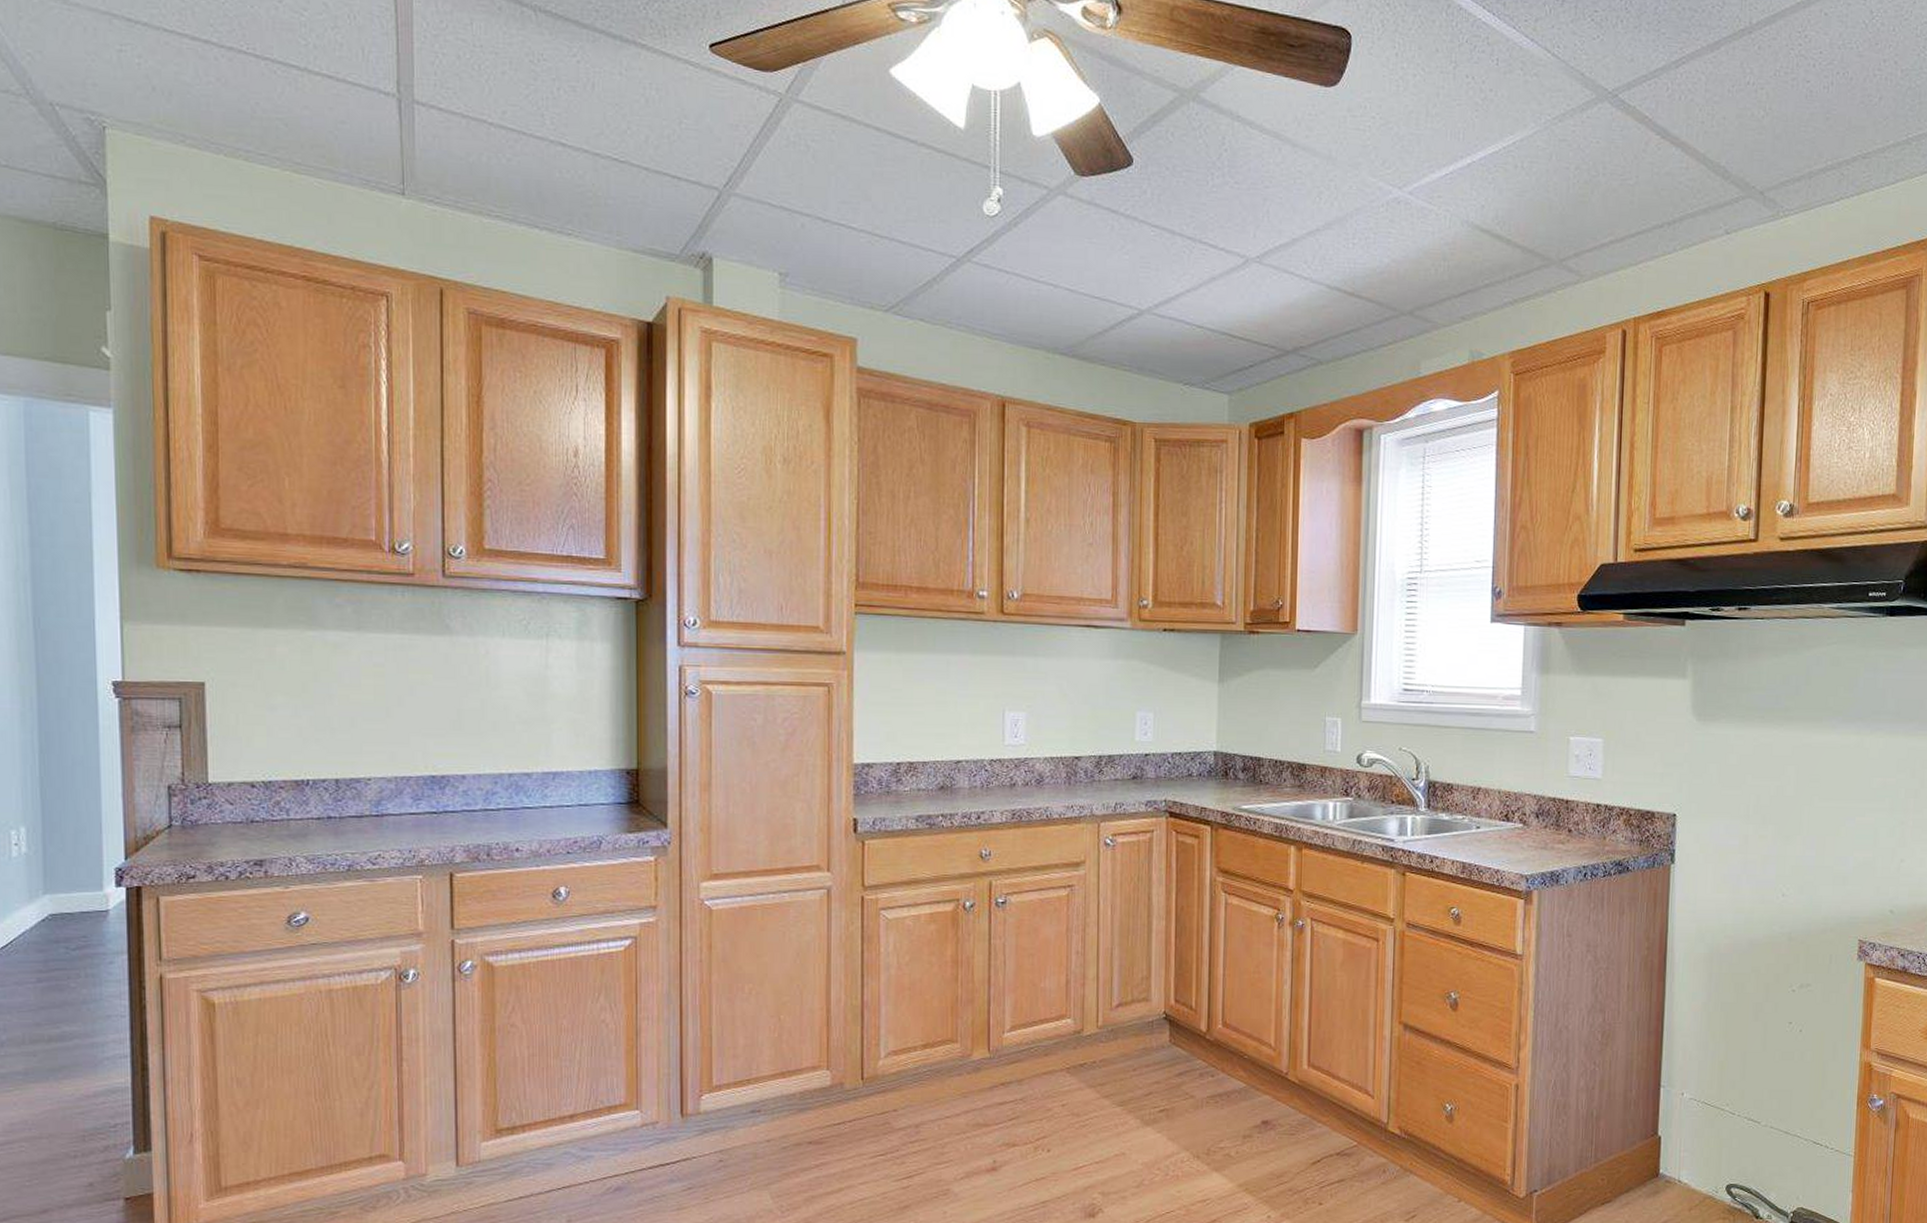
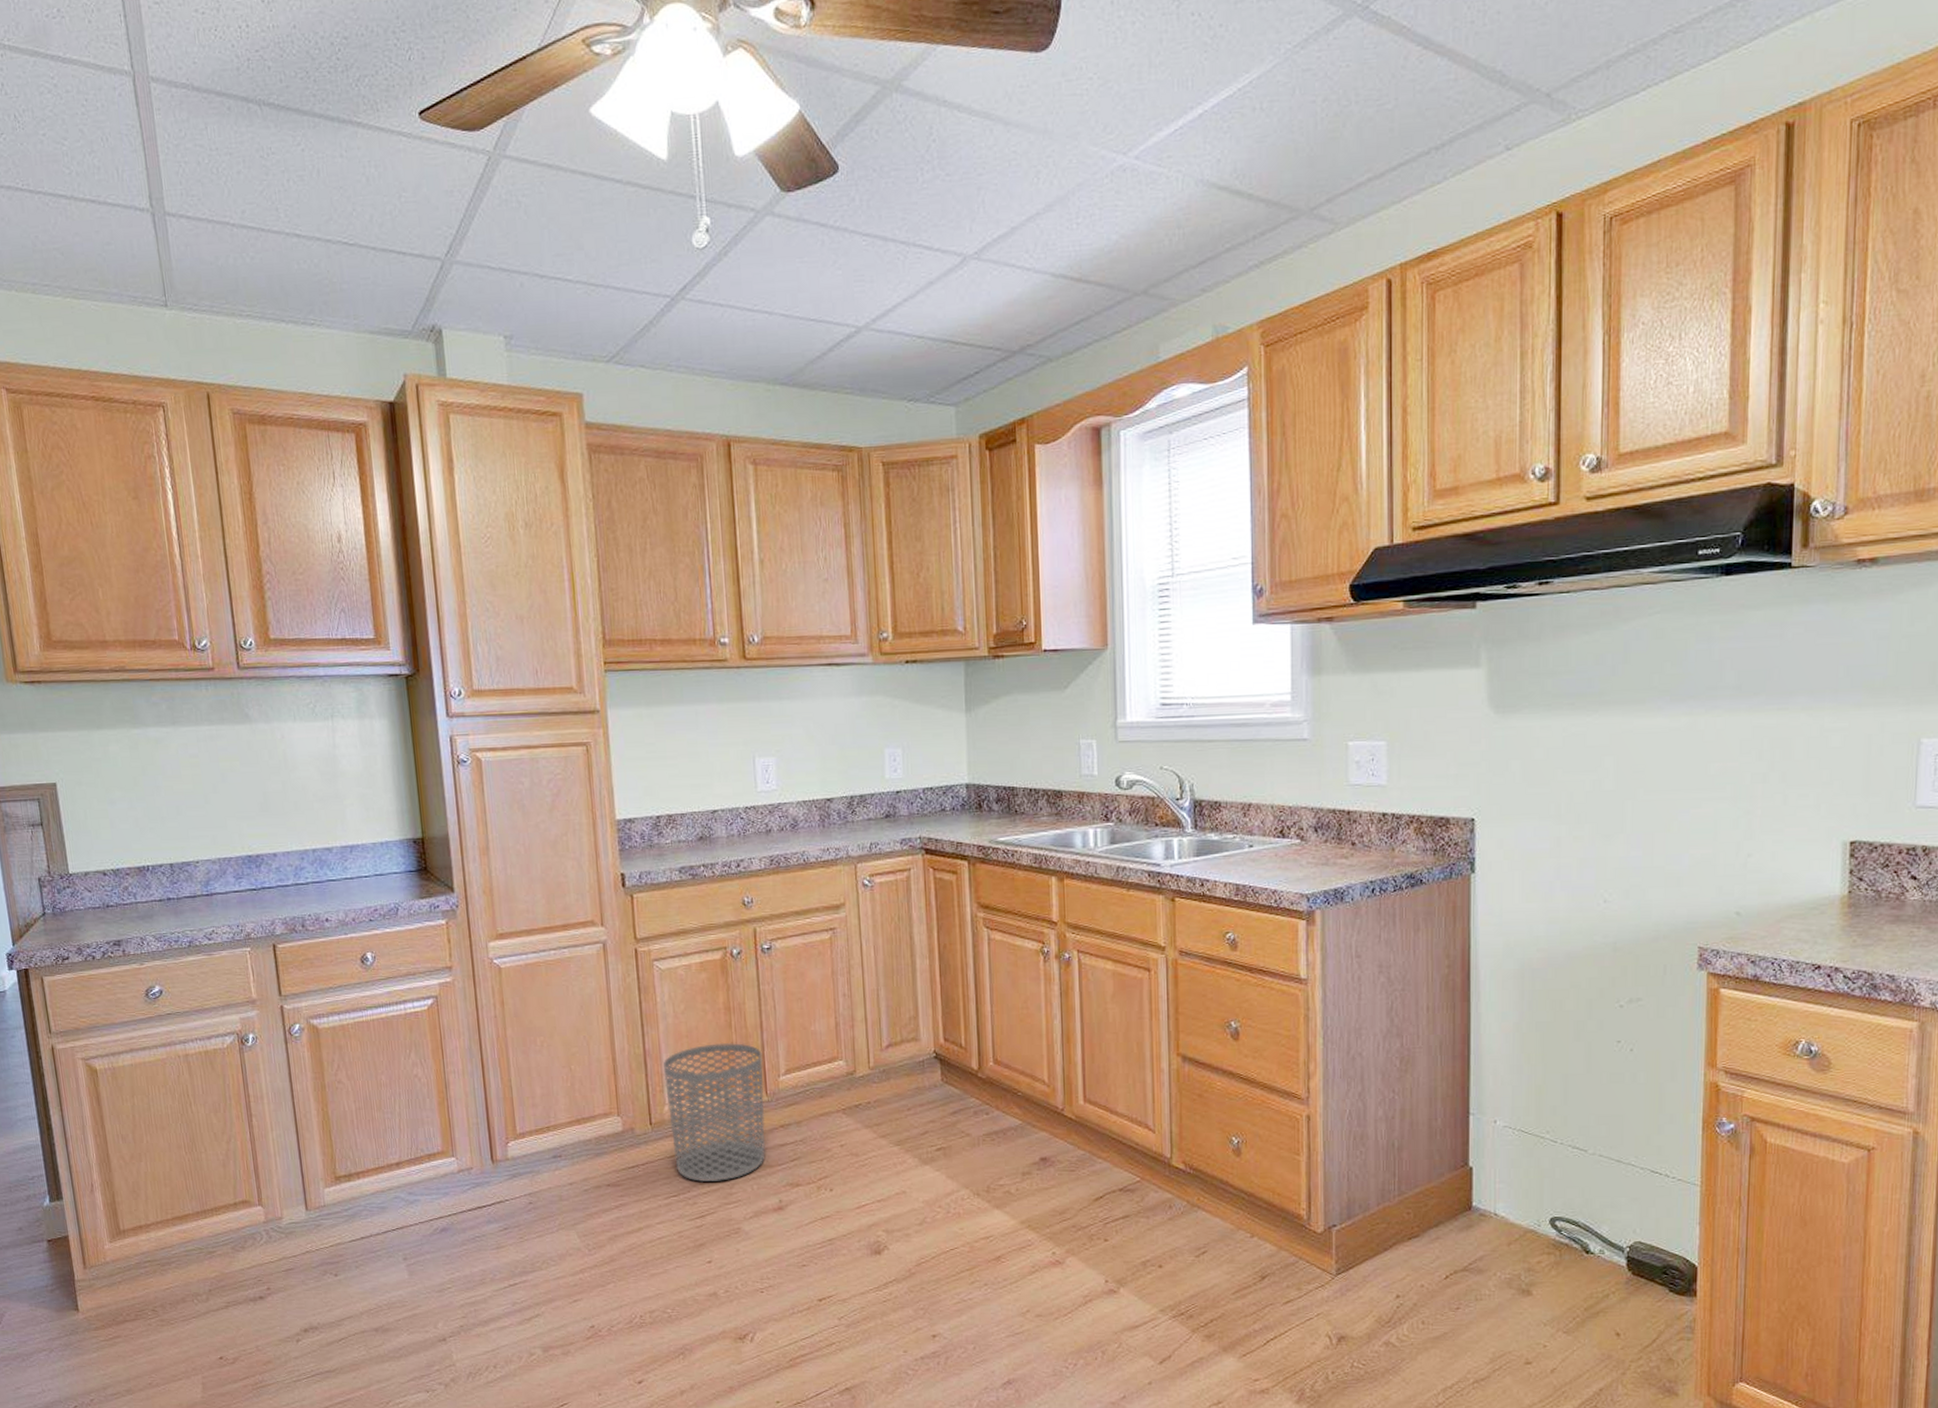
waste bin: none [881,997,988,1141] -> present [663,1043,766,1183]

